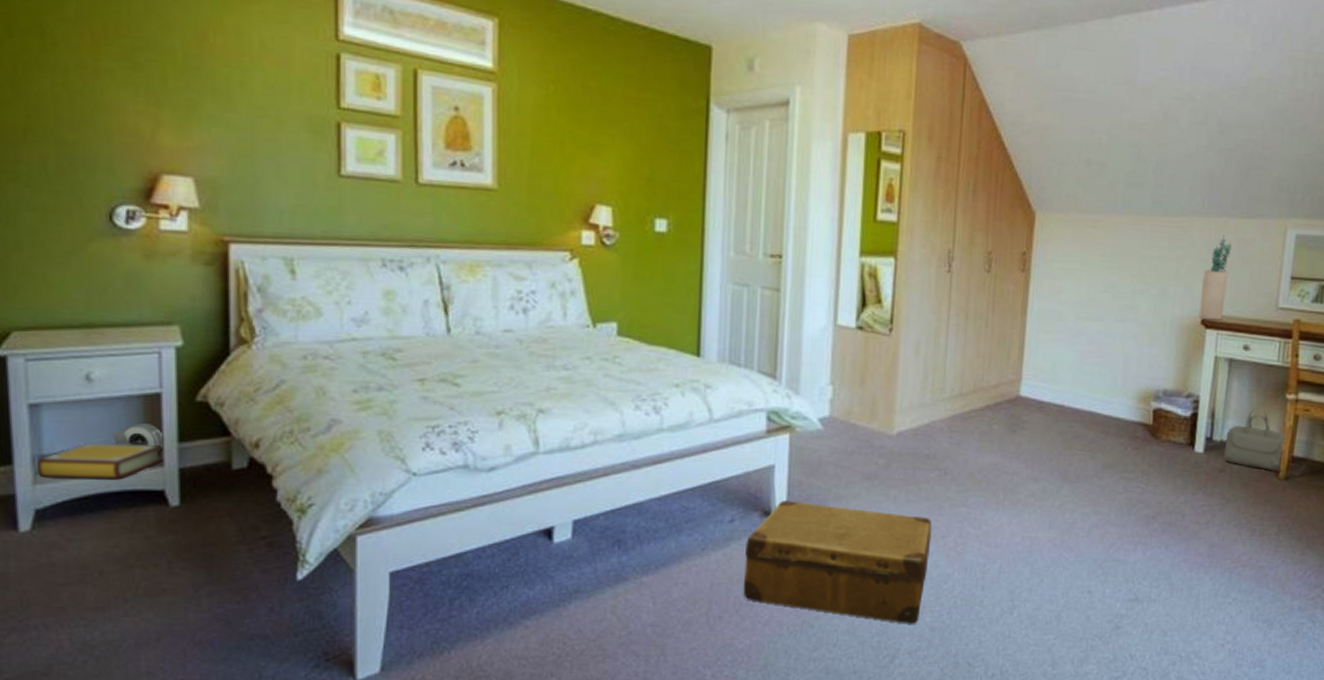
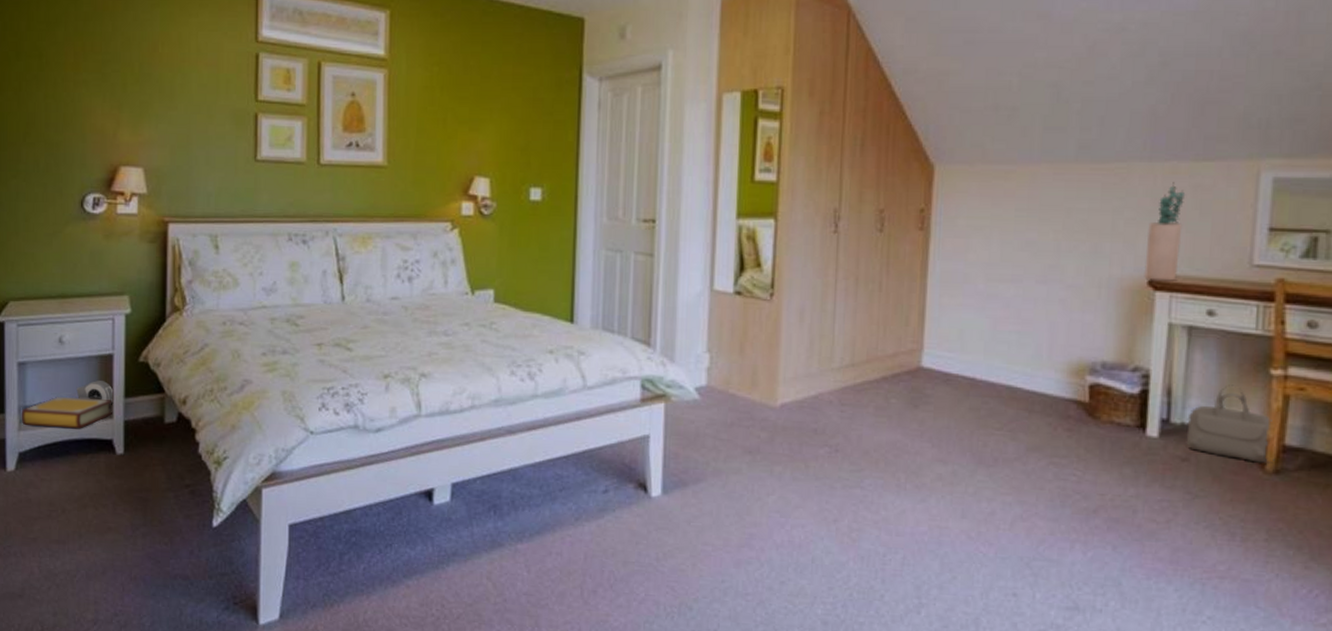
suitcase: present [743,501,932,624] -> none [617,473,822,616]

